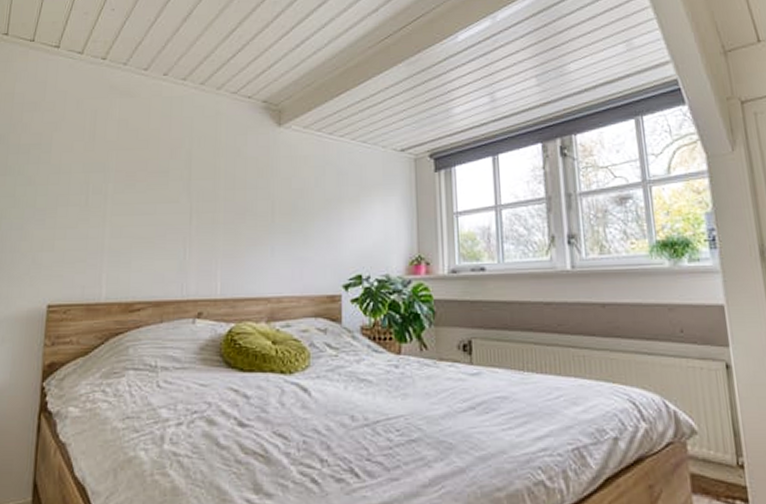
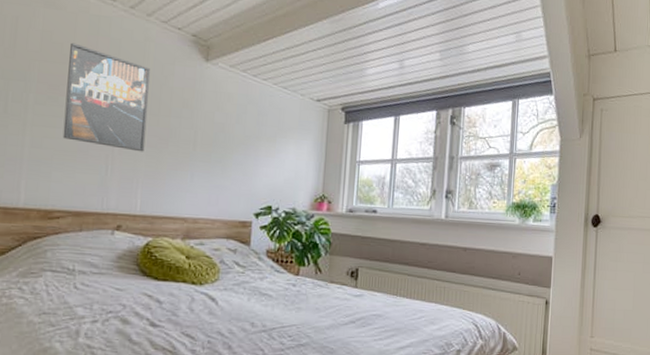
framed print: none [141,127,223,230] -> present [62,42,150,152]

